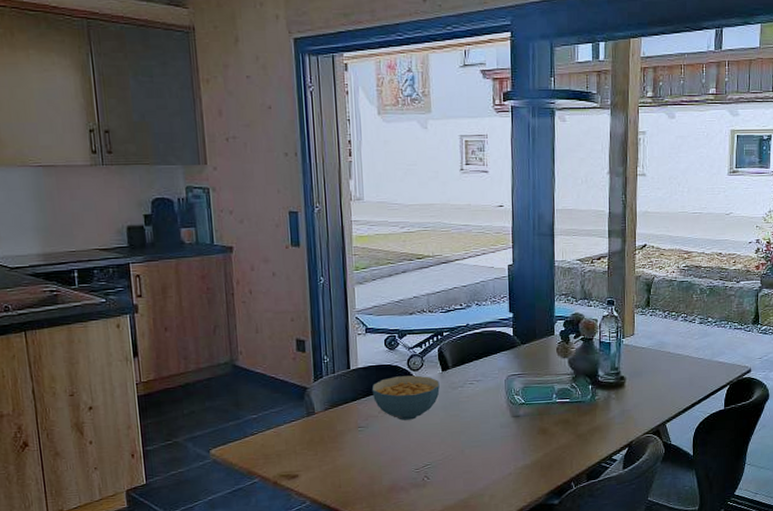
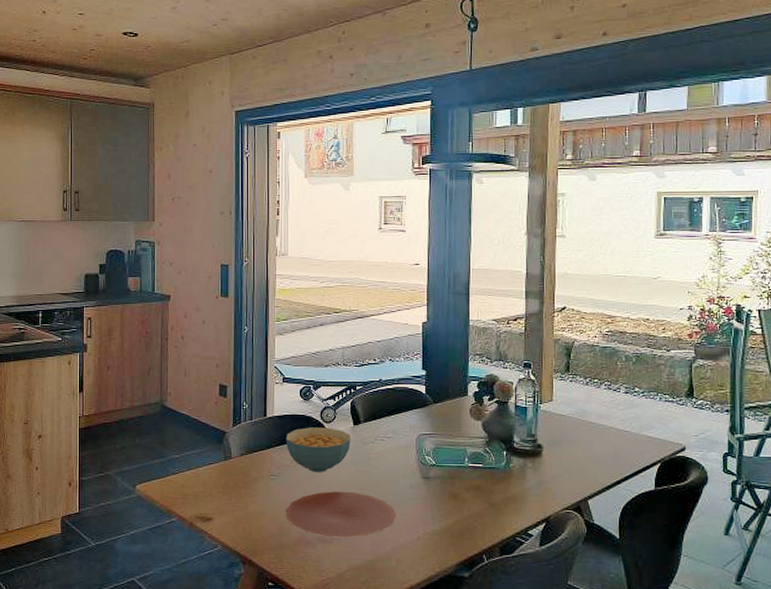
plate: none [376,435,489,482] -> present [286,491,397,538]

